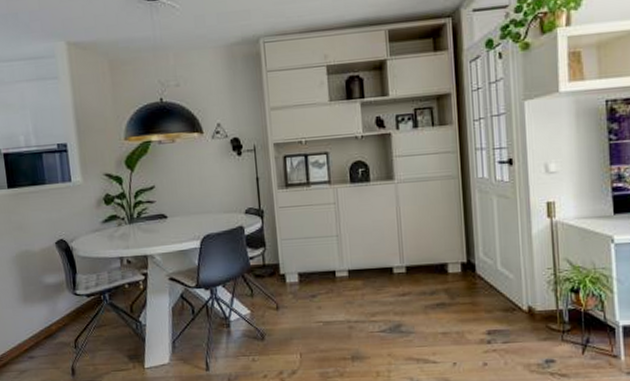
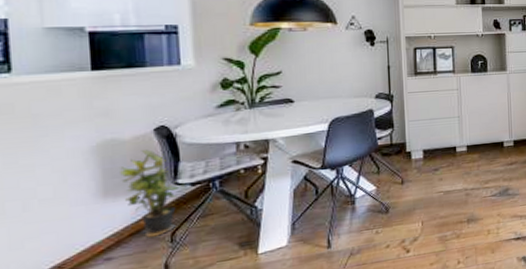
potted plant: none [34,261,77,342] -> present [120,150,178,238]

